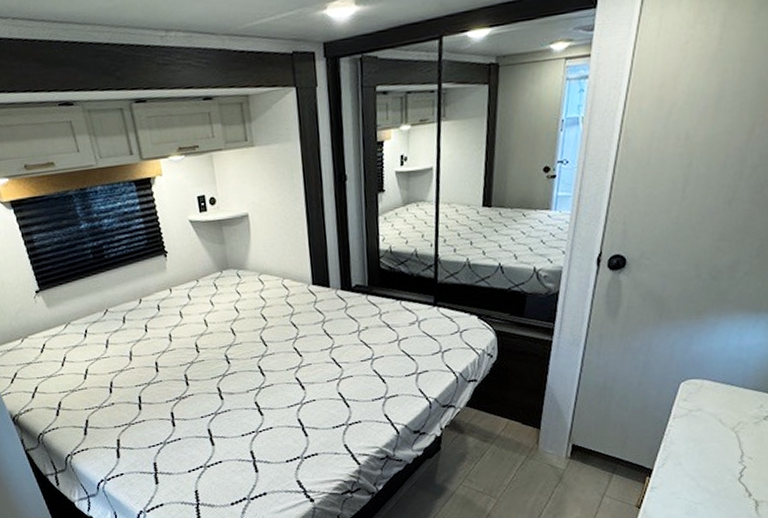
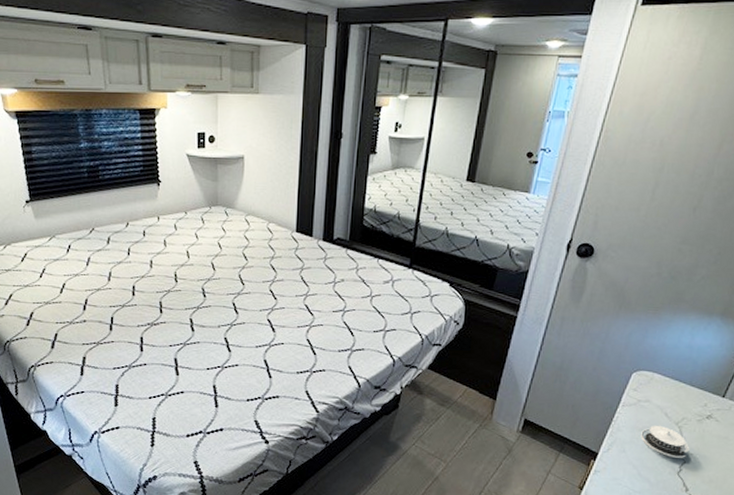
architectural model: none [696,433,749,464] -> present [641,425,690,458]

